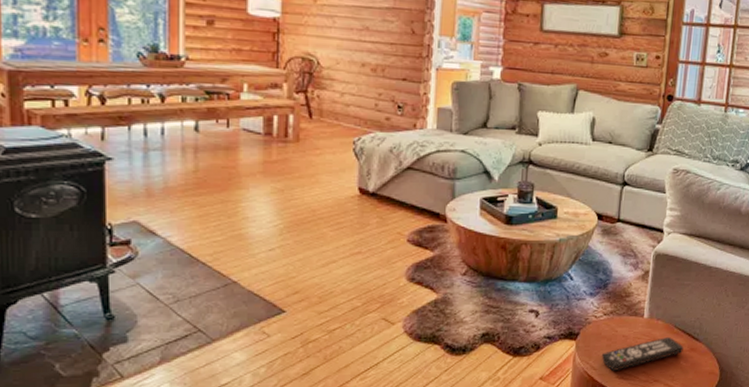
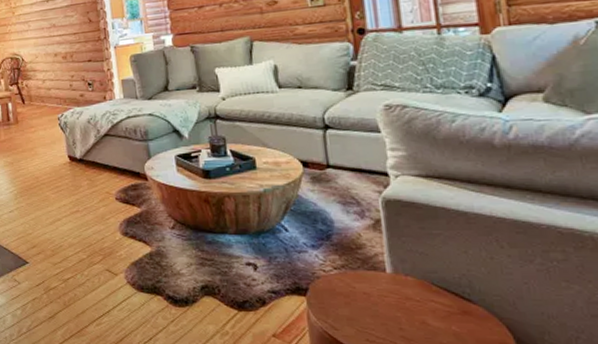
remote control: present [601,337,684,371] -> none [340,296,452,333]

